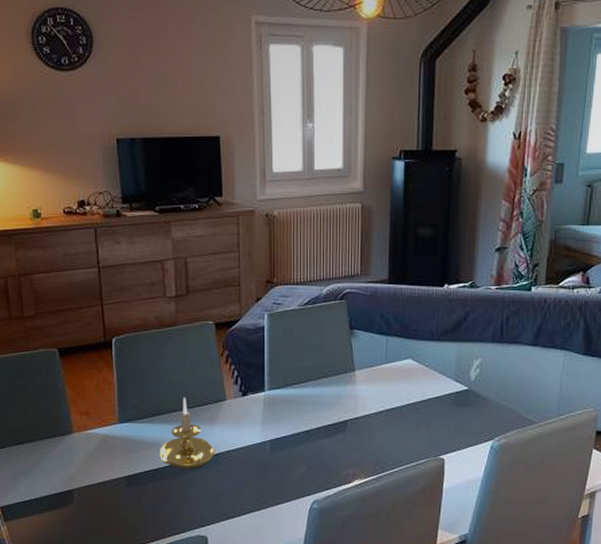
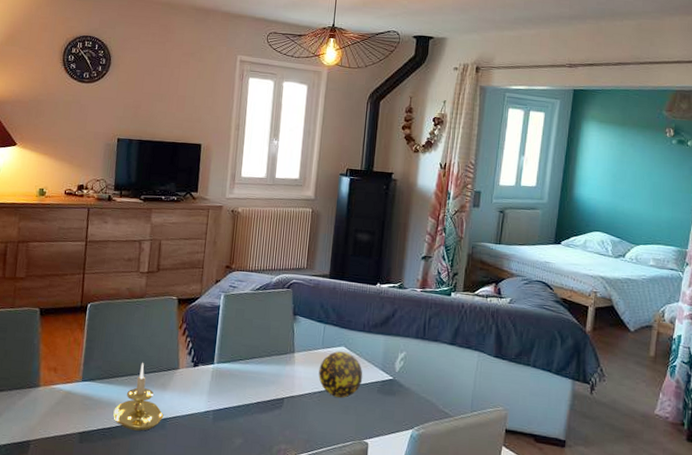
decorative ball: none [384,364,434,414] -> present [318,351,363,398]

